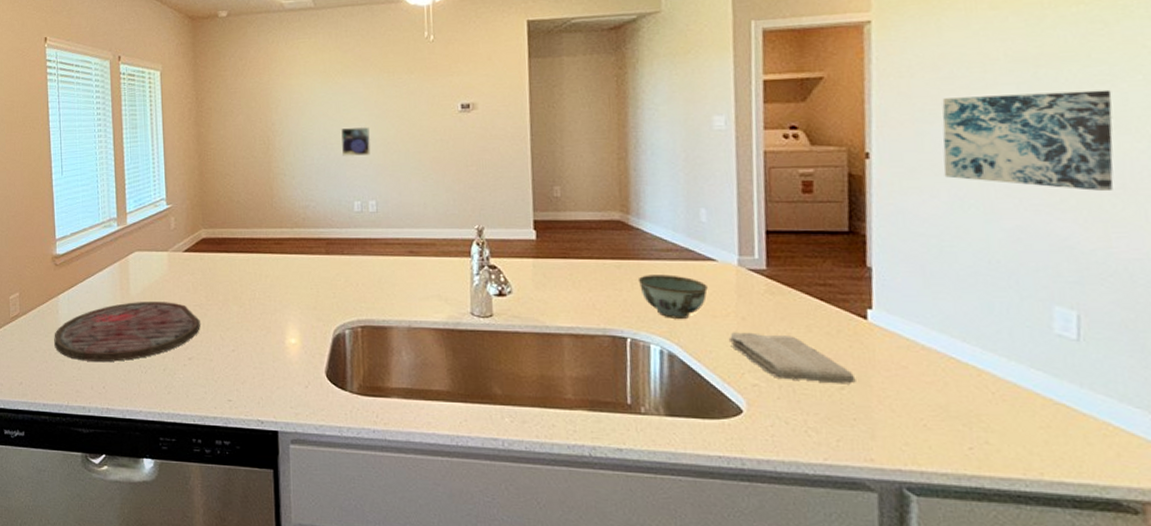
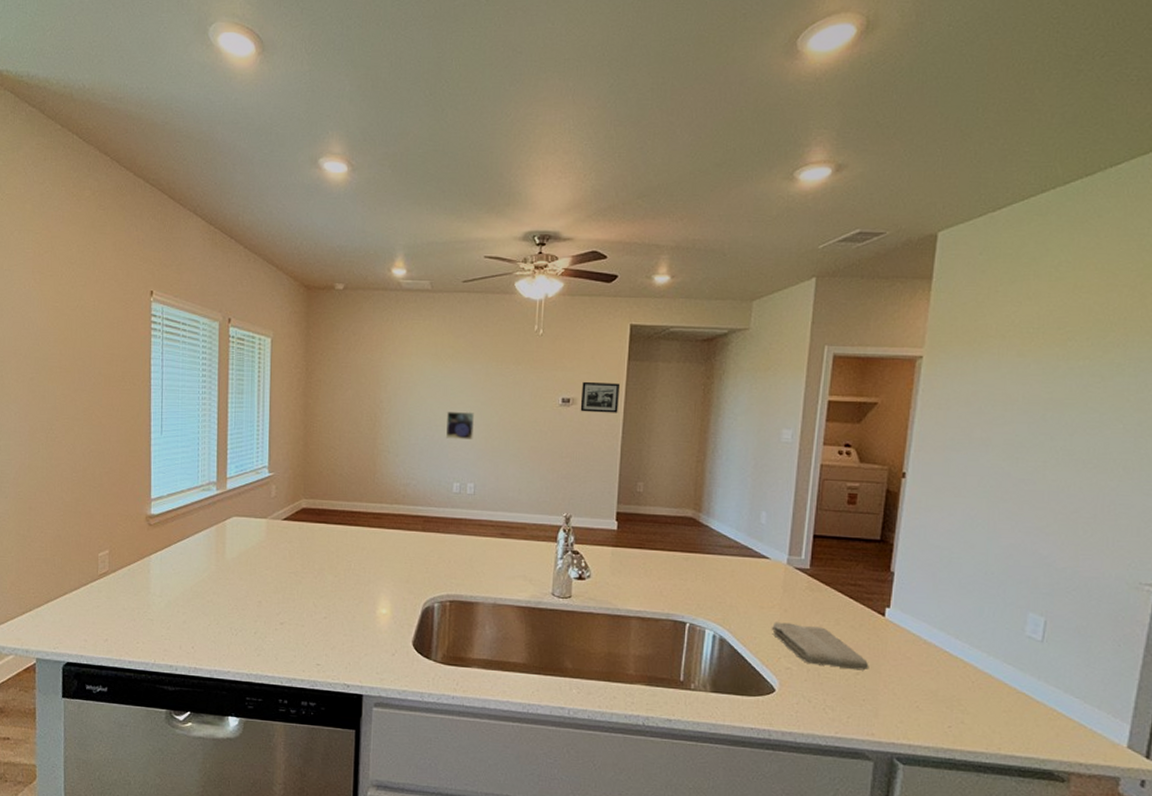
cutting board: present [54,302,200,362] -> none [143,566,294,623]
picture frame: none [481,83,524,117] -> present [580,381,621,413]
bowl: present [638,274,708,319] -> none [701,567,759,608]
wall art: present [942,89,1114,192] -> none [961,430,1098,520]

